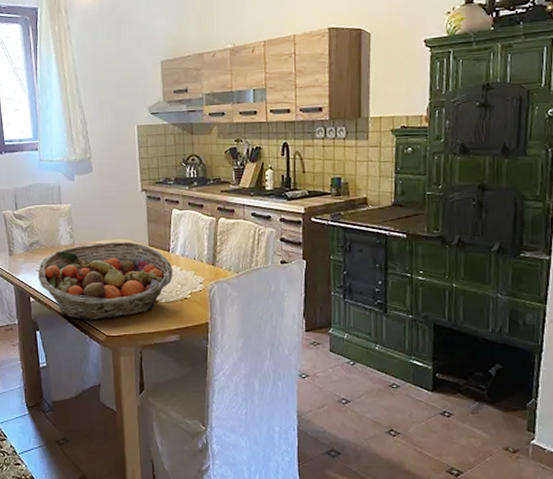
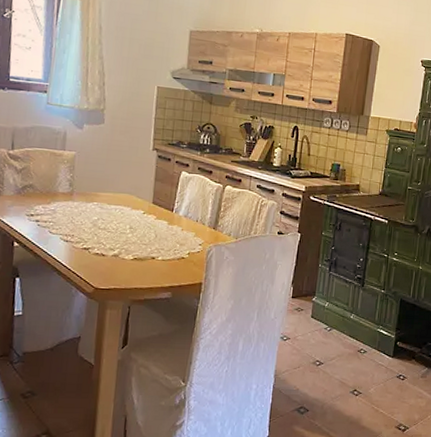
fruit basket: present [37,241,173,321] -> none [26,194,174,273]

